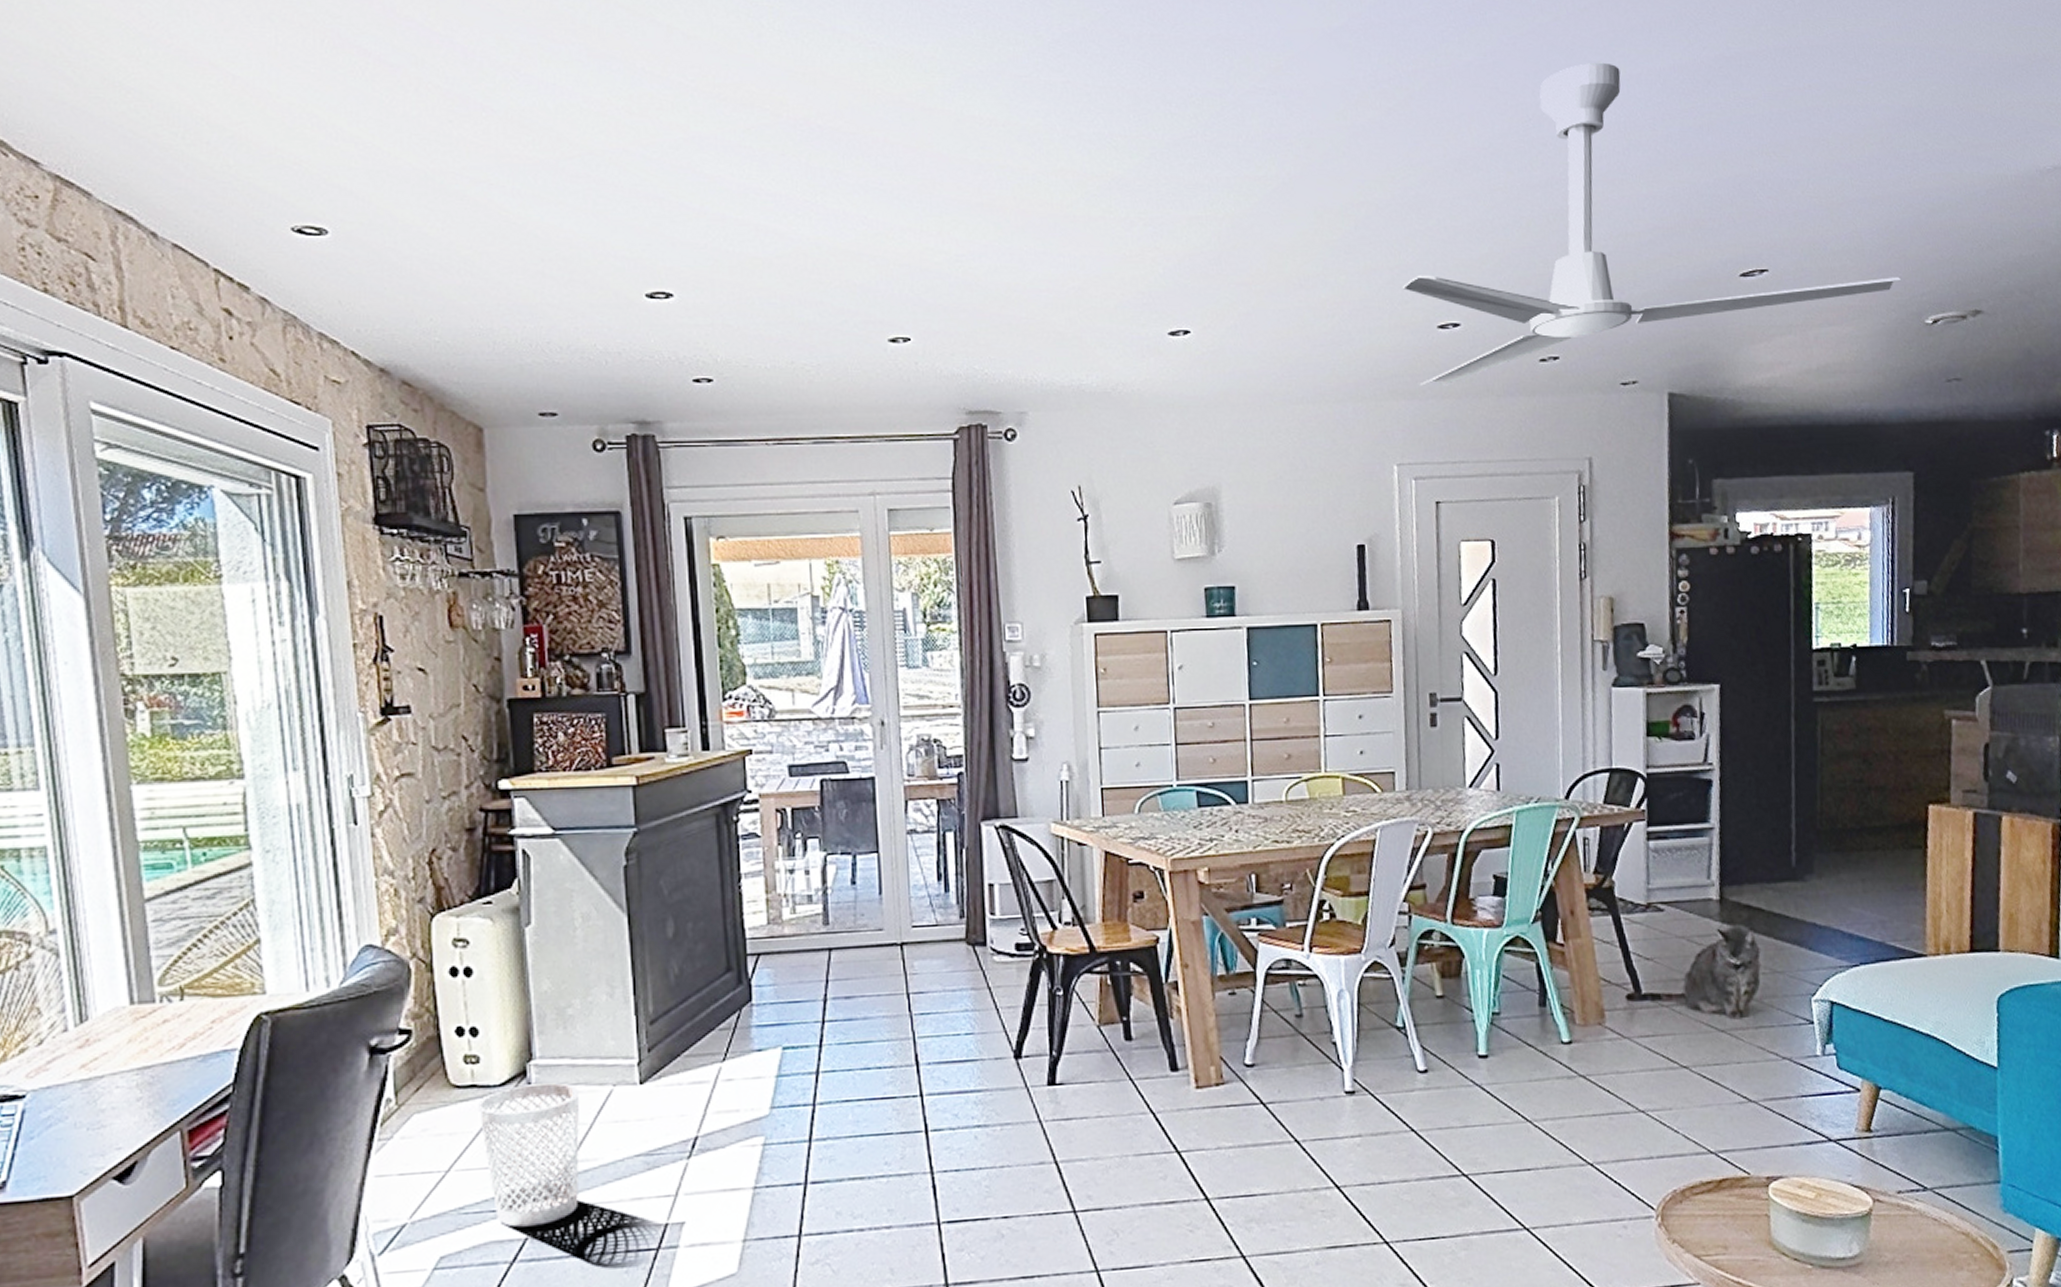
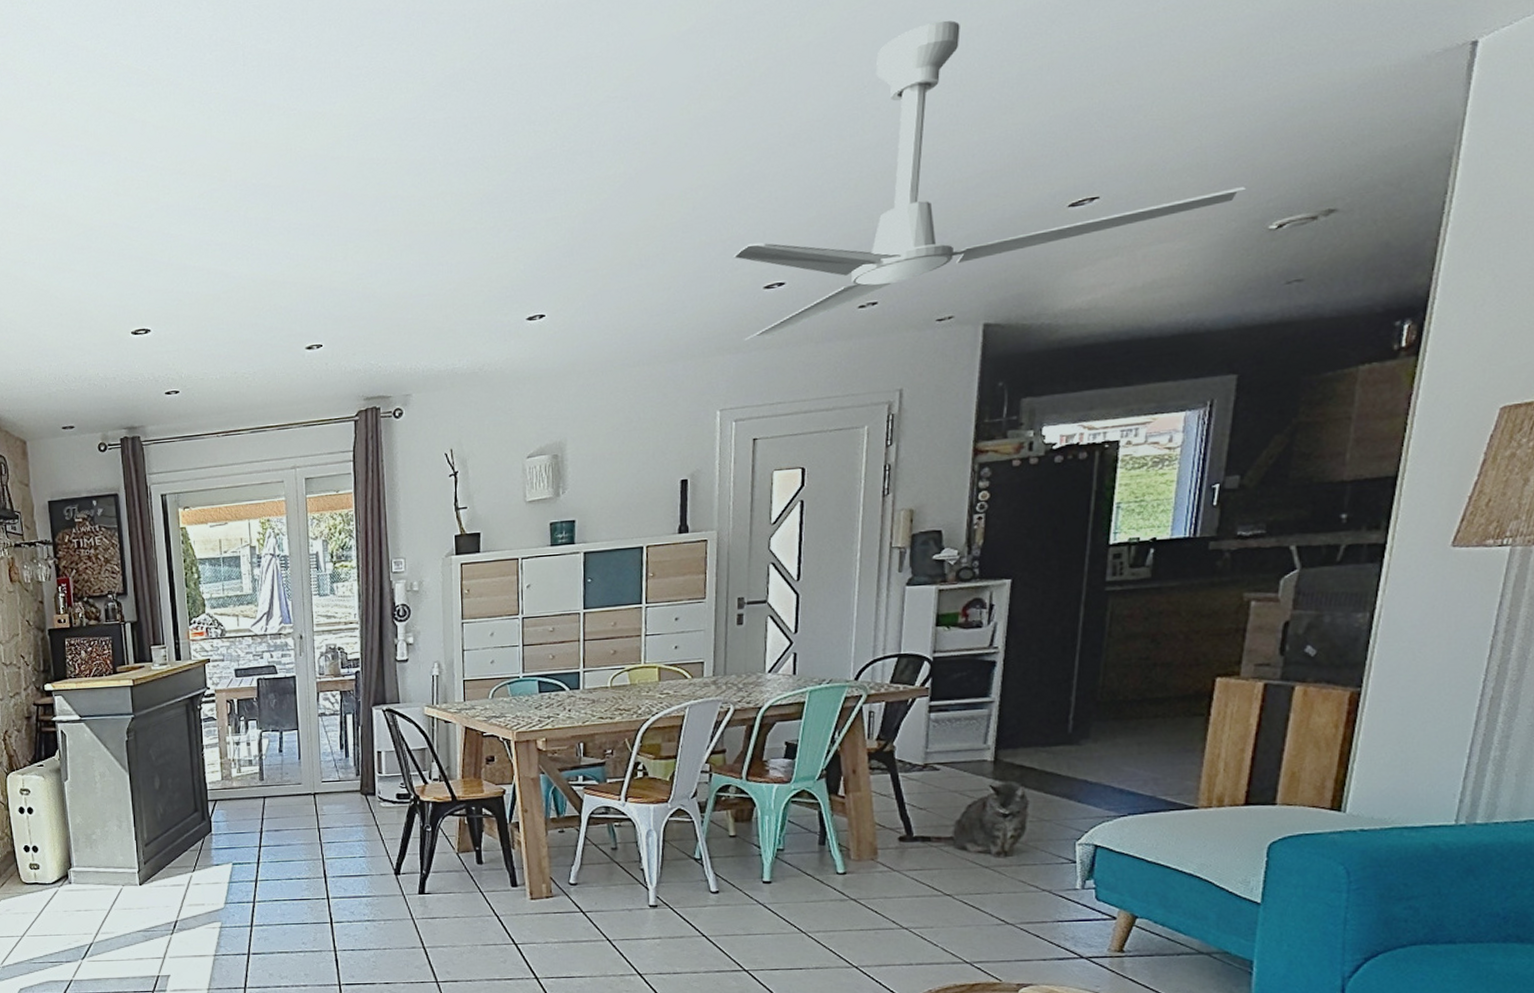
wastebasket: present [478,1082,580,1228] -> none [39,883,103,973]

